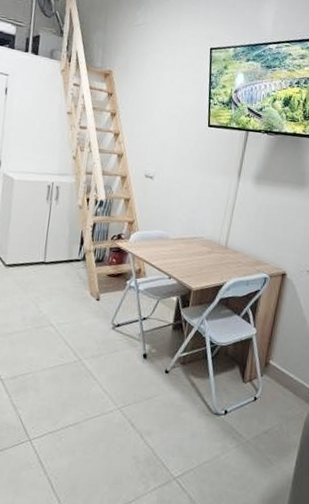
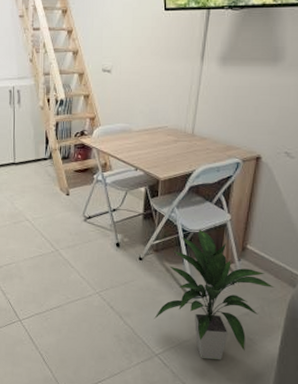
indoor plant: none [175,342,293,483] -> present [154,229,274,361]

